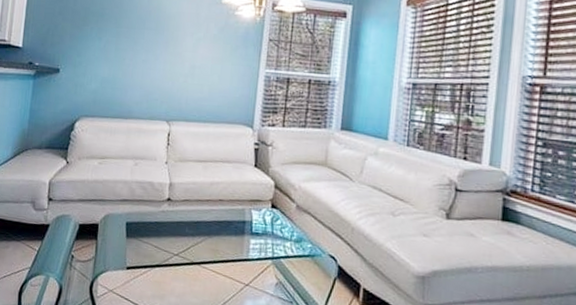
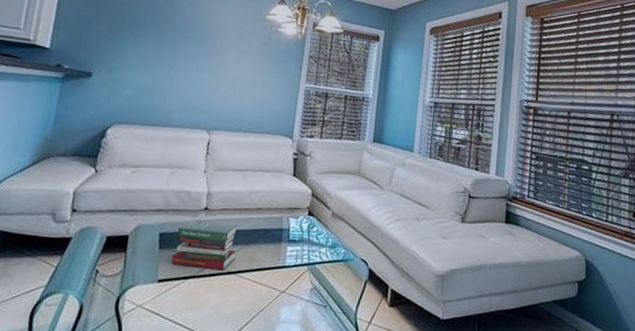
books: none [138,210,200,261] -> present [172,220,238,271]

